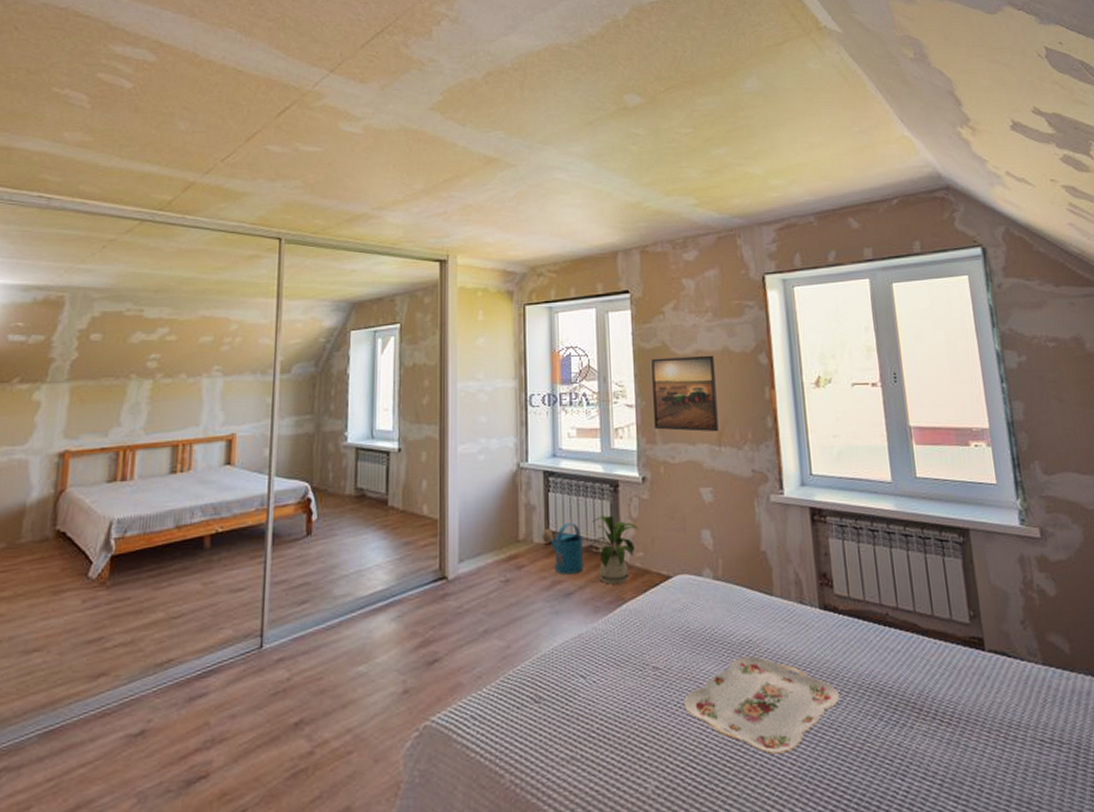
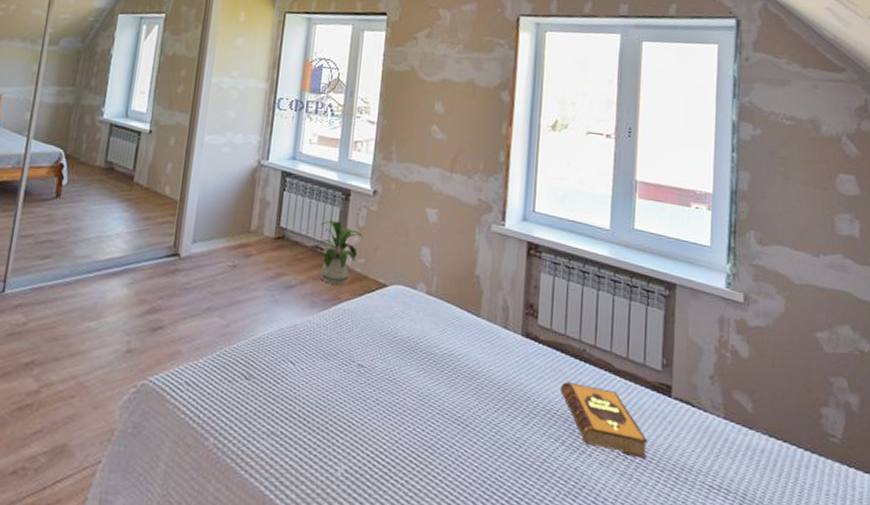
watering can: present [542,522,583,574] -> none [272,221,310,269]
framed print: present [650,355,719,432] -> none [392,80,459,159]
serving tray: present [684,656,841,755] -> none [382,367,528,460]
hardback book: none [869,650,971,722] -> present [560,381,648,459]

